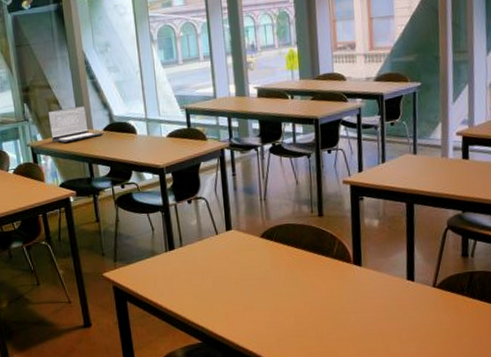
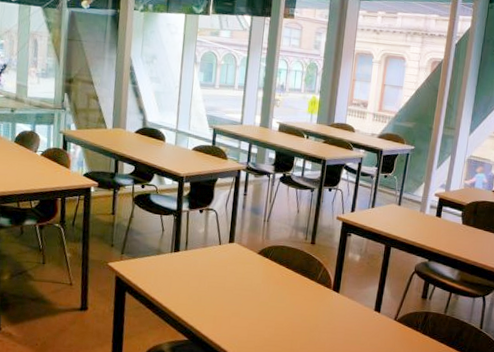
laptop: present [48,106,104,143] -> none [84,104,135,137]

